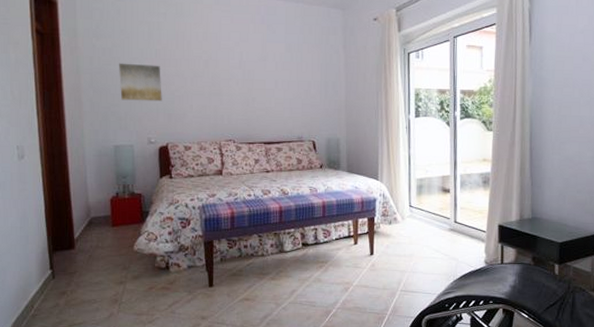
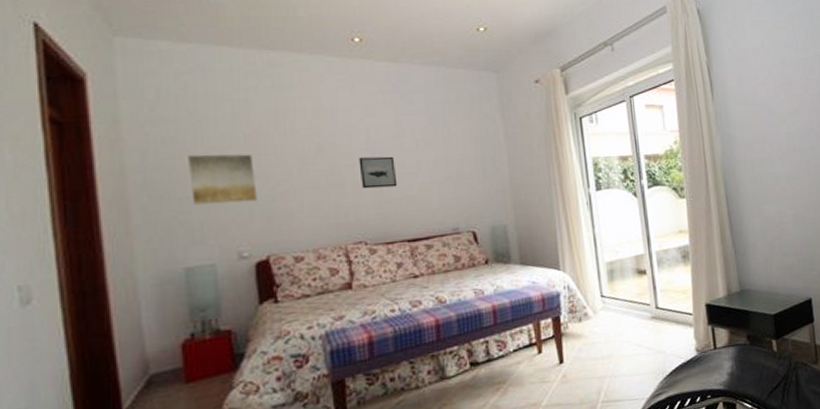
wall art: none [233,74,260,100] -> present [358,156,398,189]

